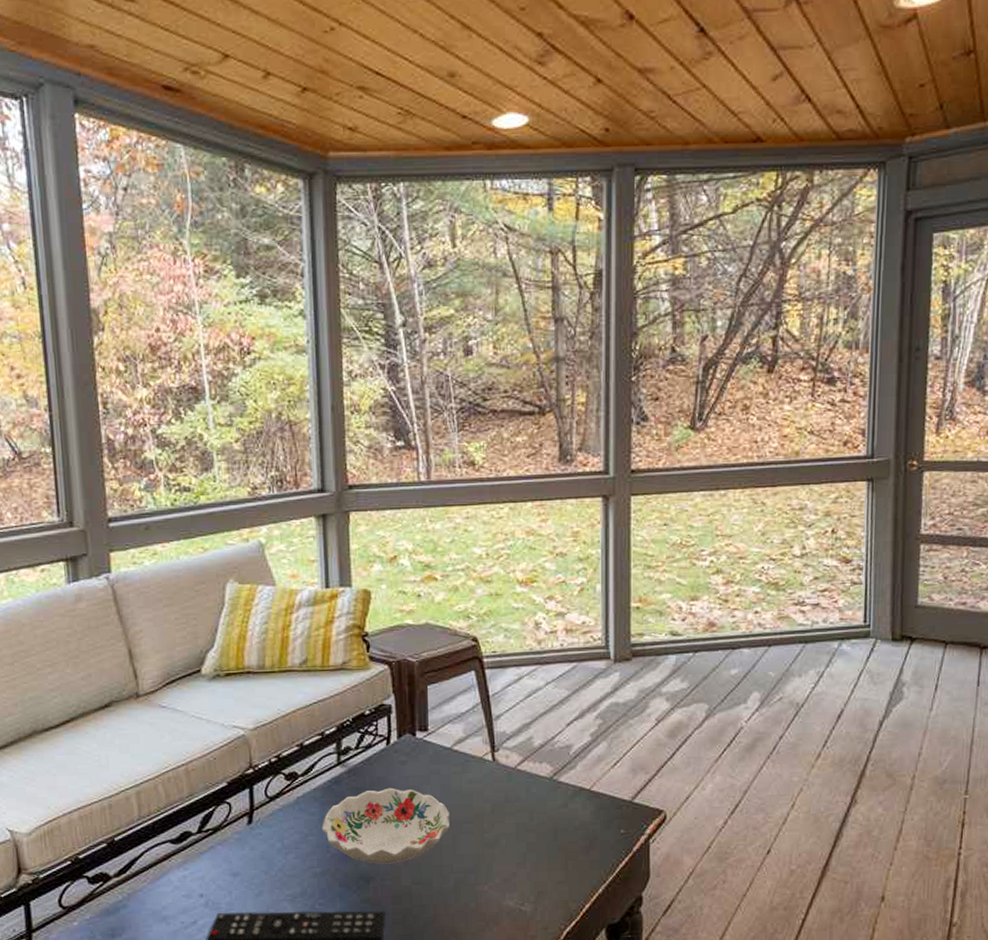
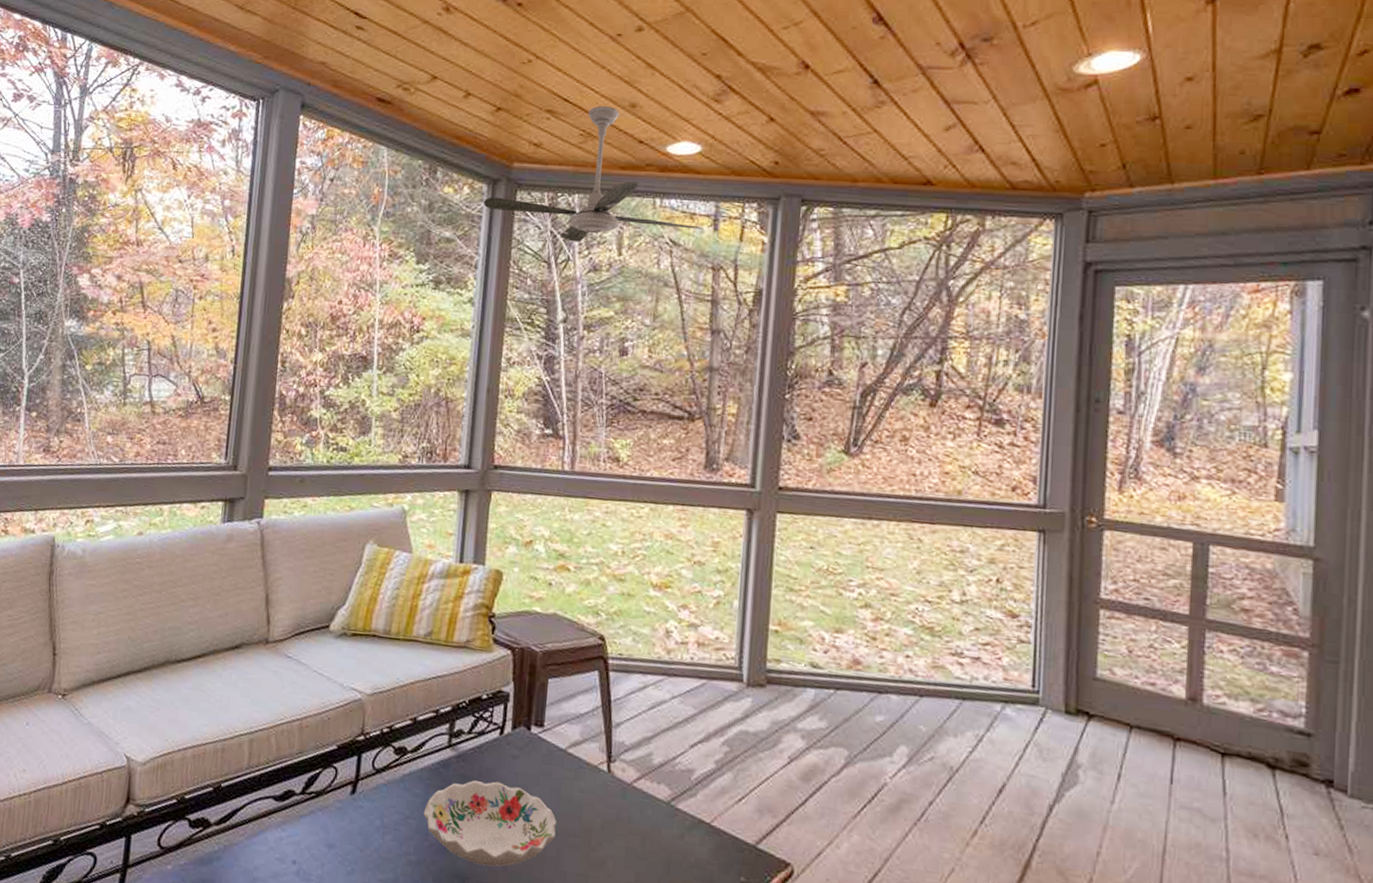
ceiling fan: none [302,77,539,237] -> present [484,105,705,242]

